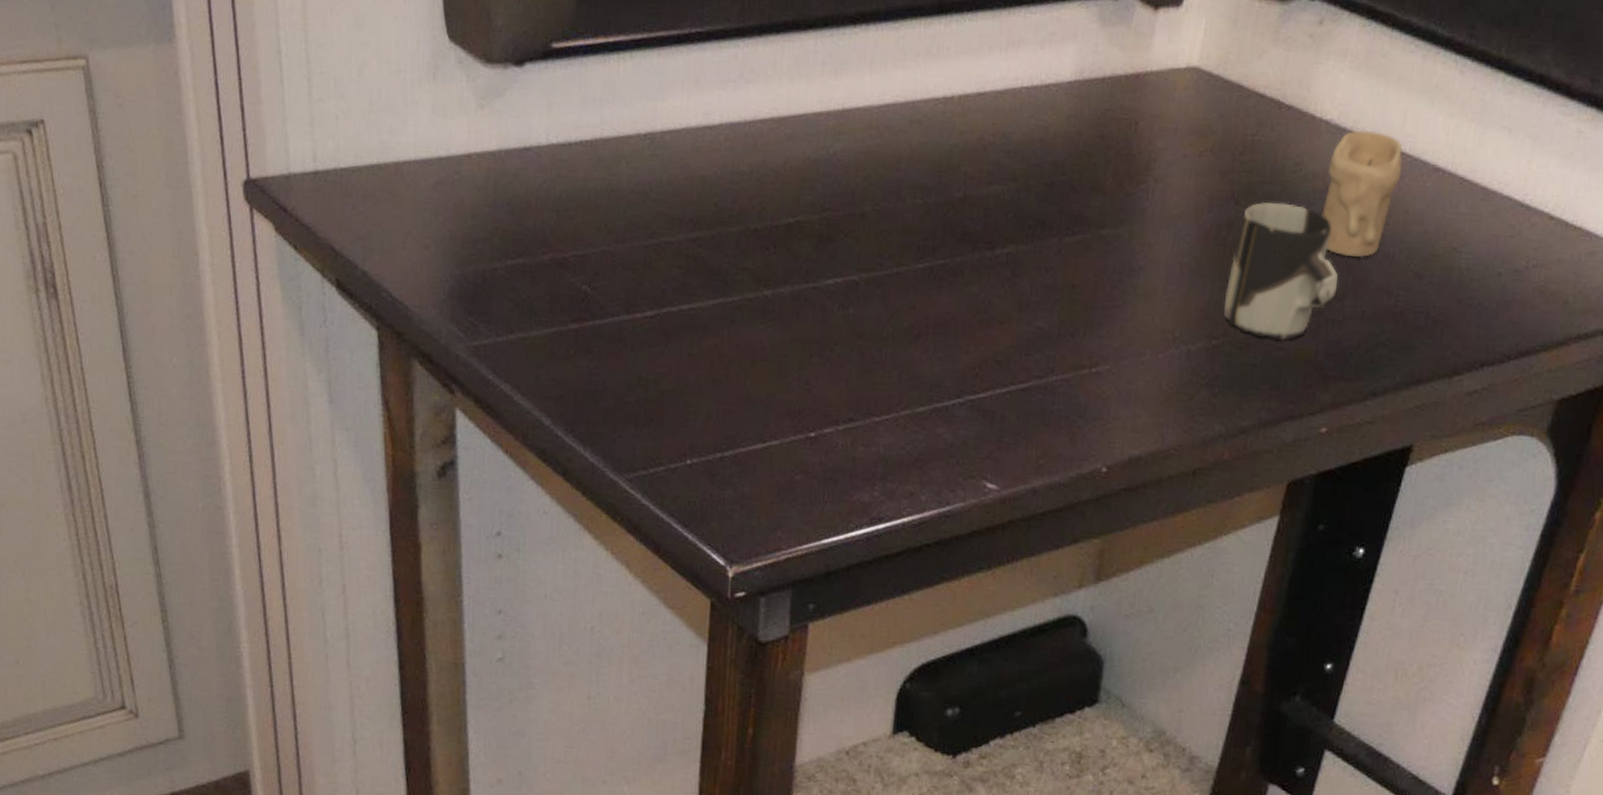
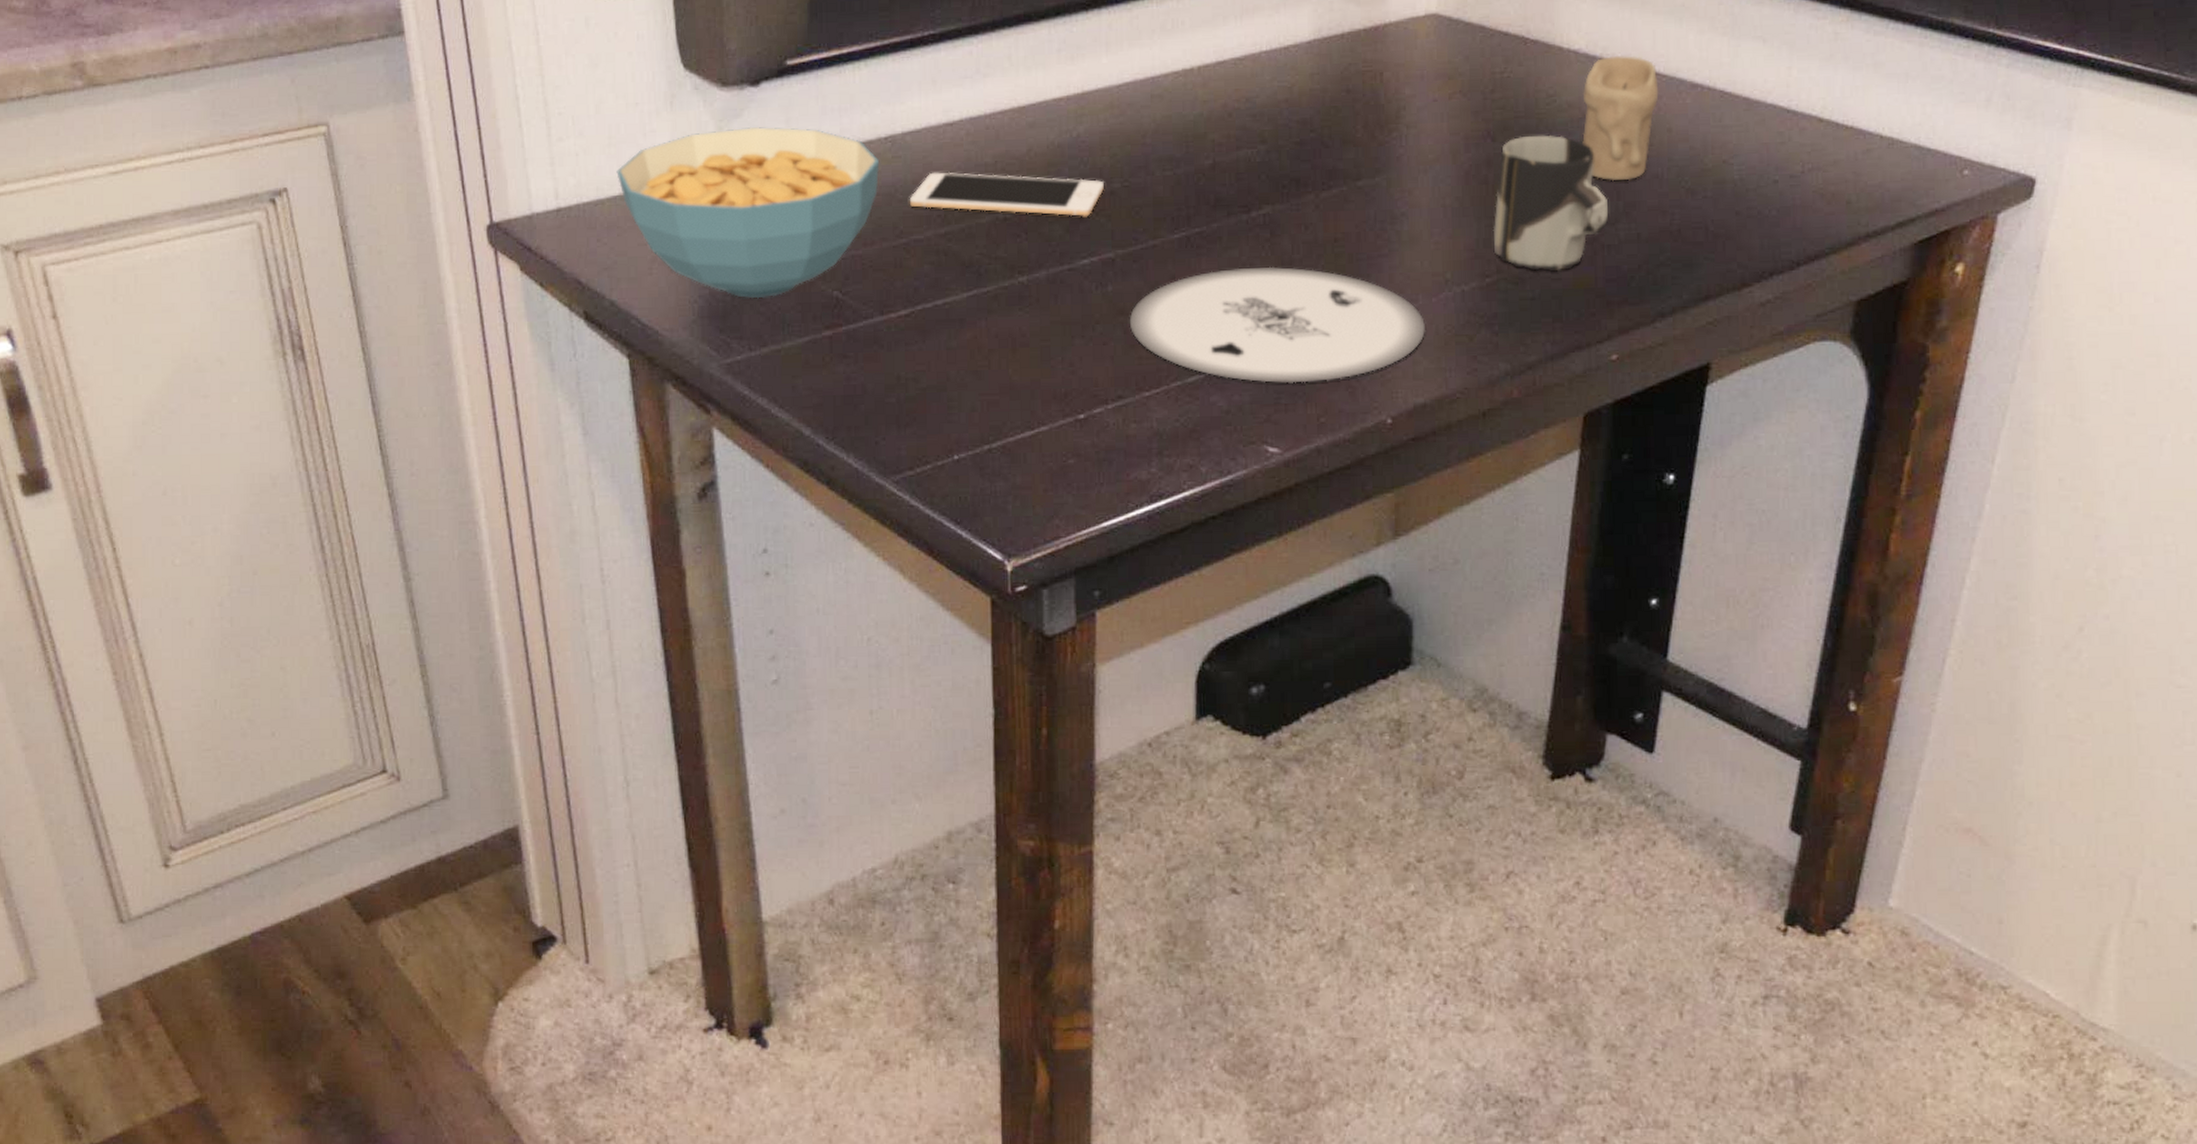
cereal bowl: none [375,107,638,285] -> present [616,126,880,299]
cell phone: none [663,175,855,237] -> present [909,172,1104,218]
plate: none [867,304,1150,425] -> present [1130,266,1426,384]

